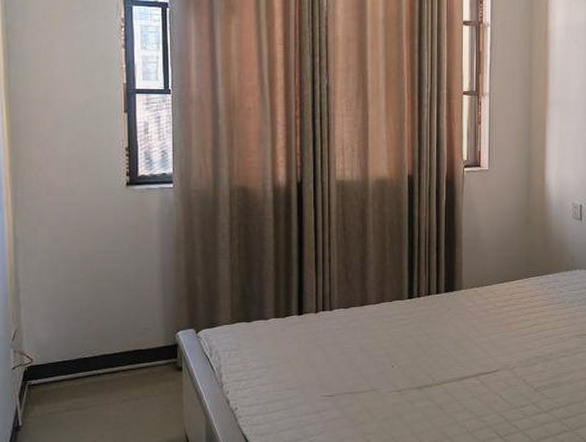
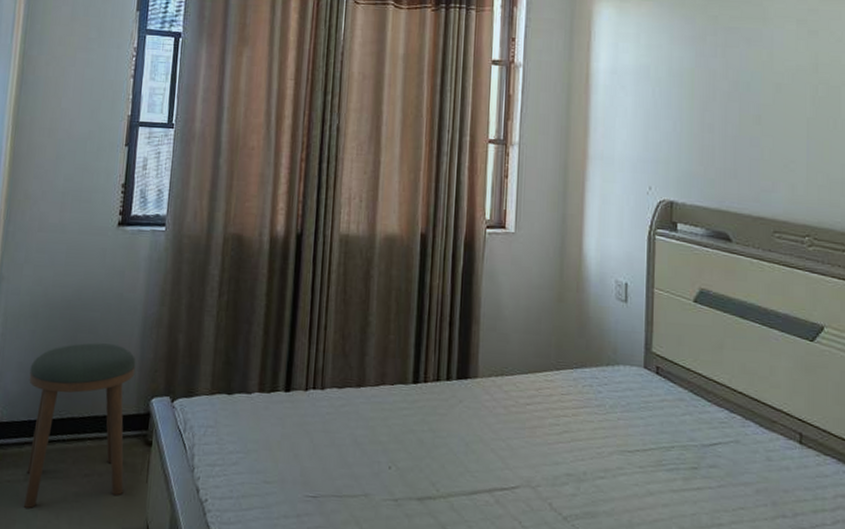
stool: none [58,290,161,433] -> present [23,343,136,508]

